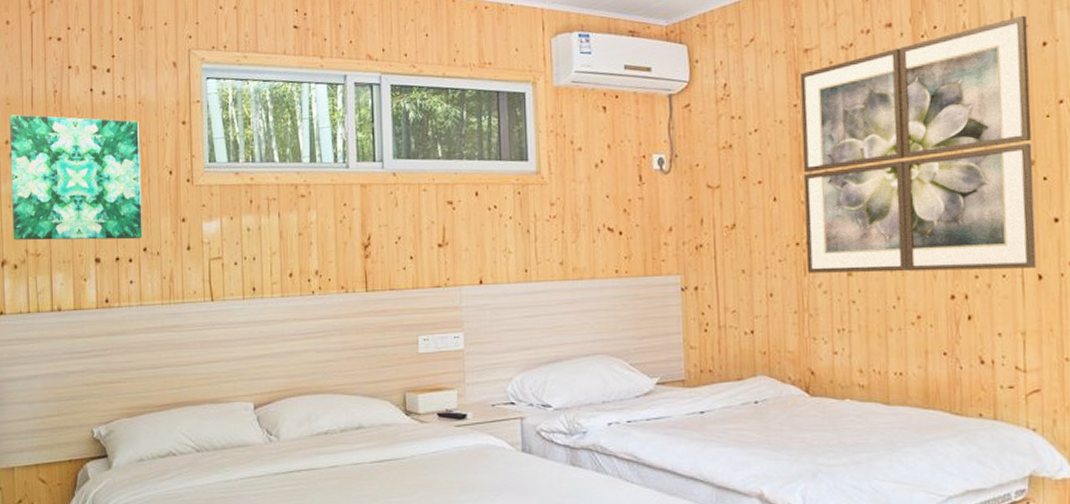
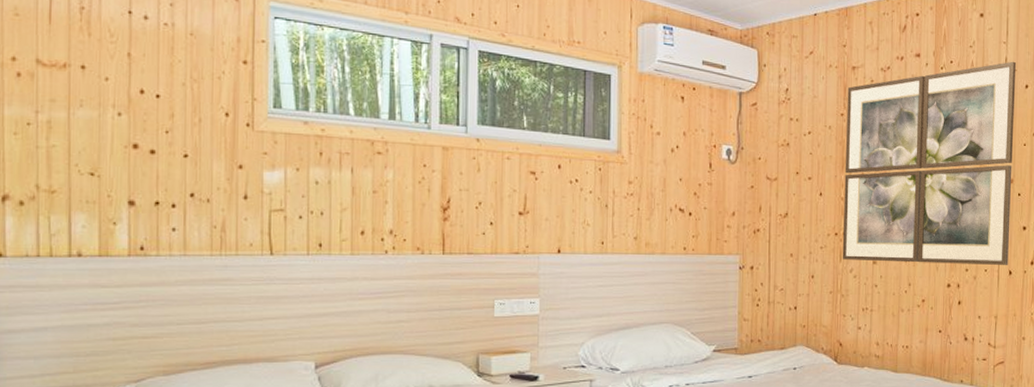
wall art: present [9,114,142,240] -> none [17,28,190,184]

